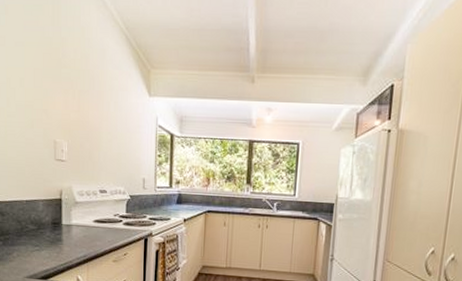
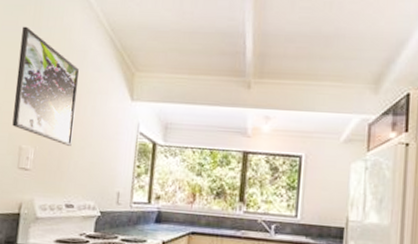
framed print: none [44,26,101,139] -> present [12,26,80,146]

